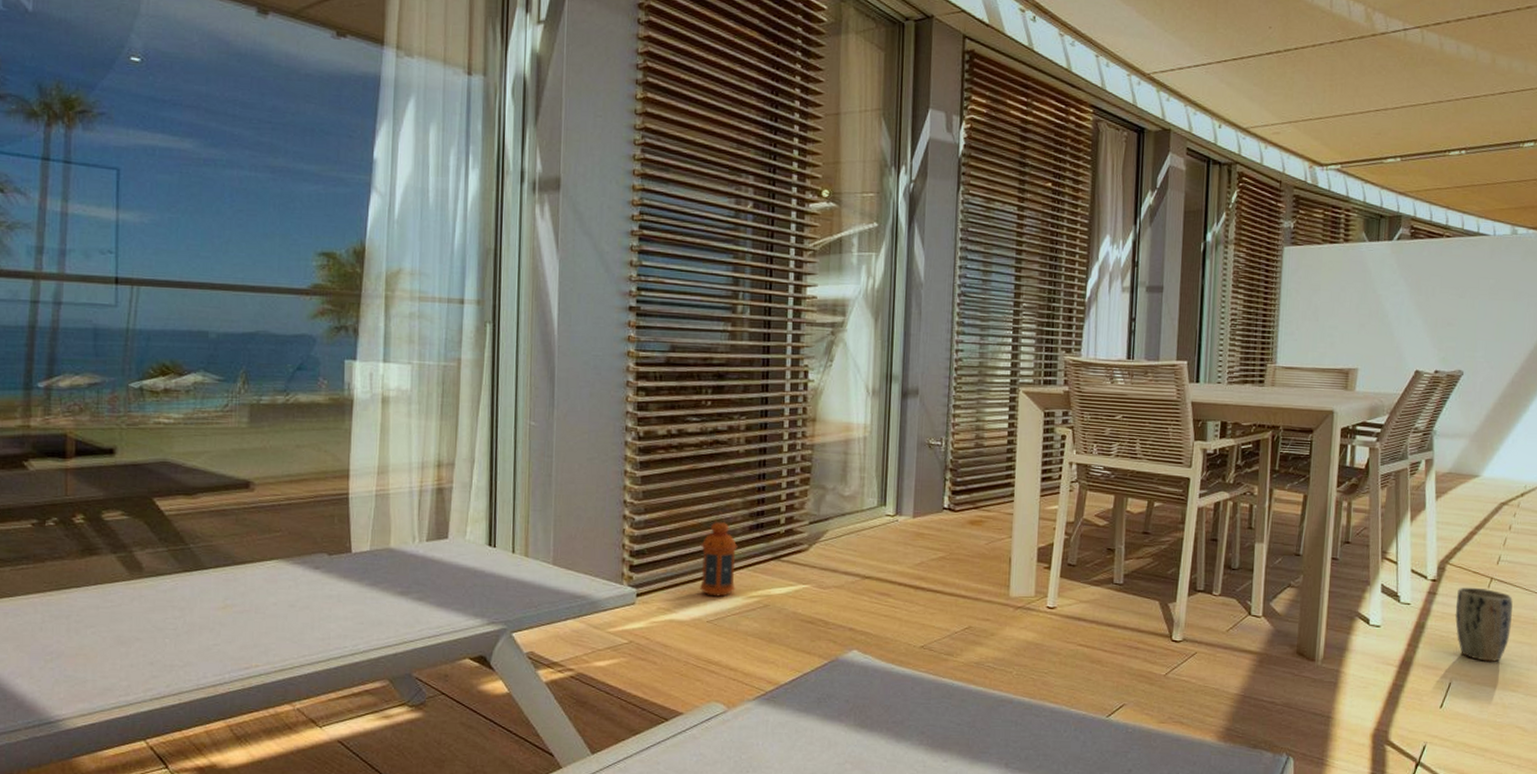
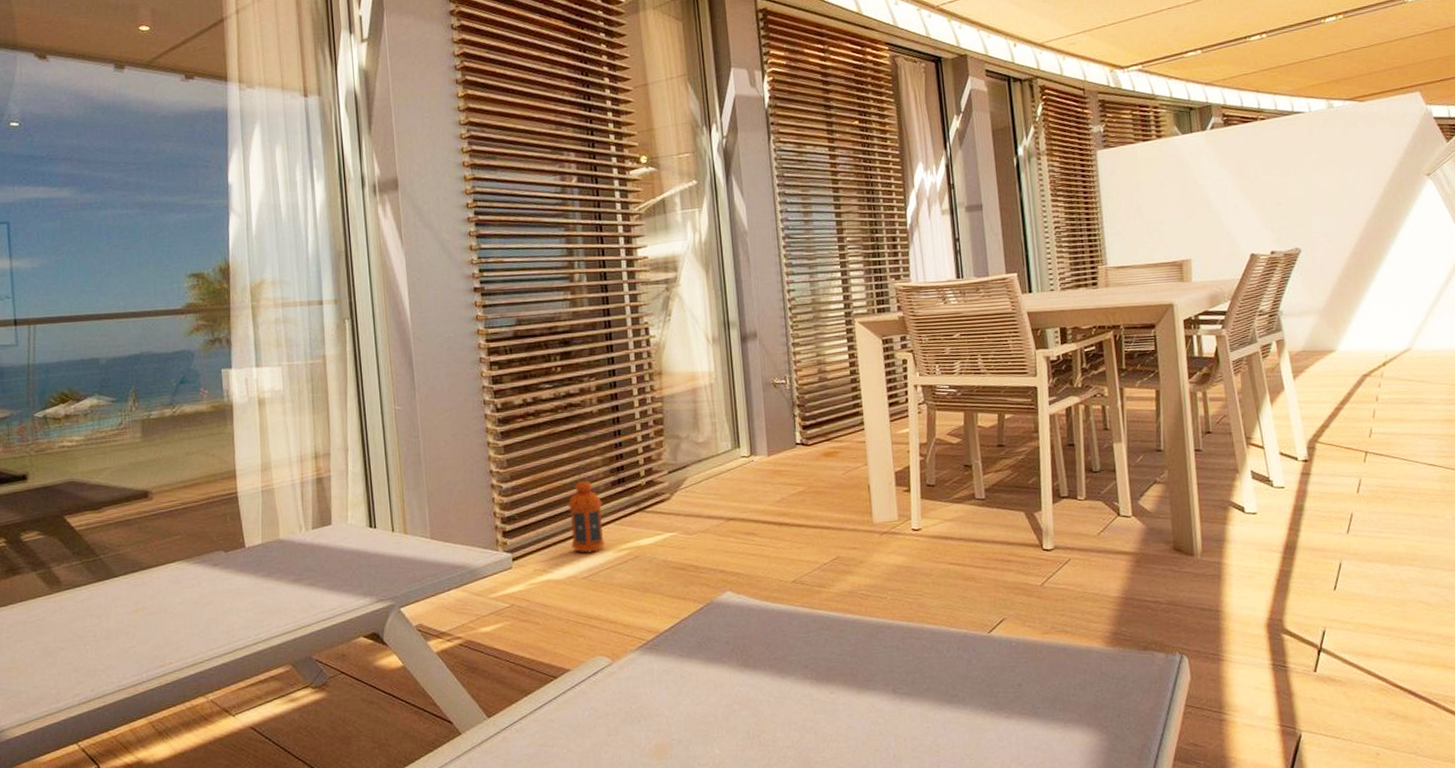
plant pot: present [1455,587,1513,662] -> none [1332,463,1396,538]

